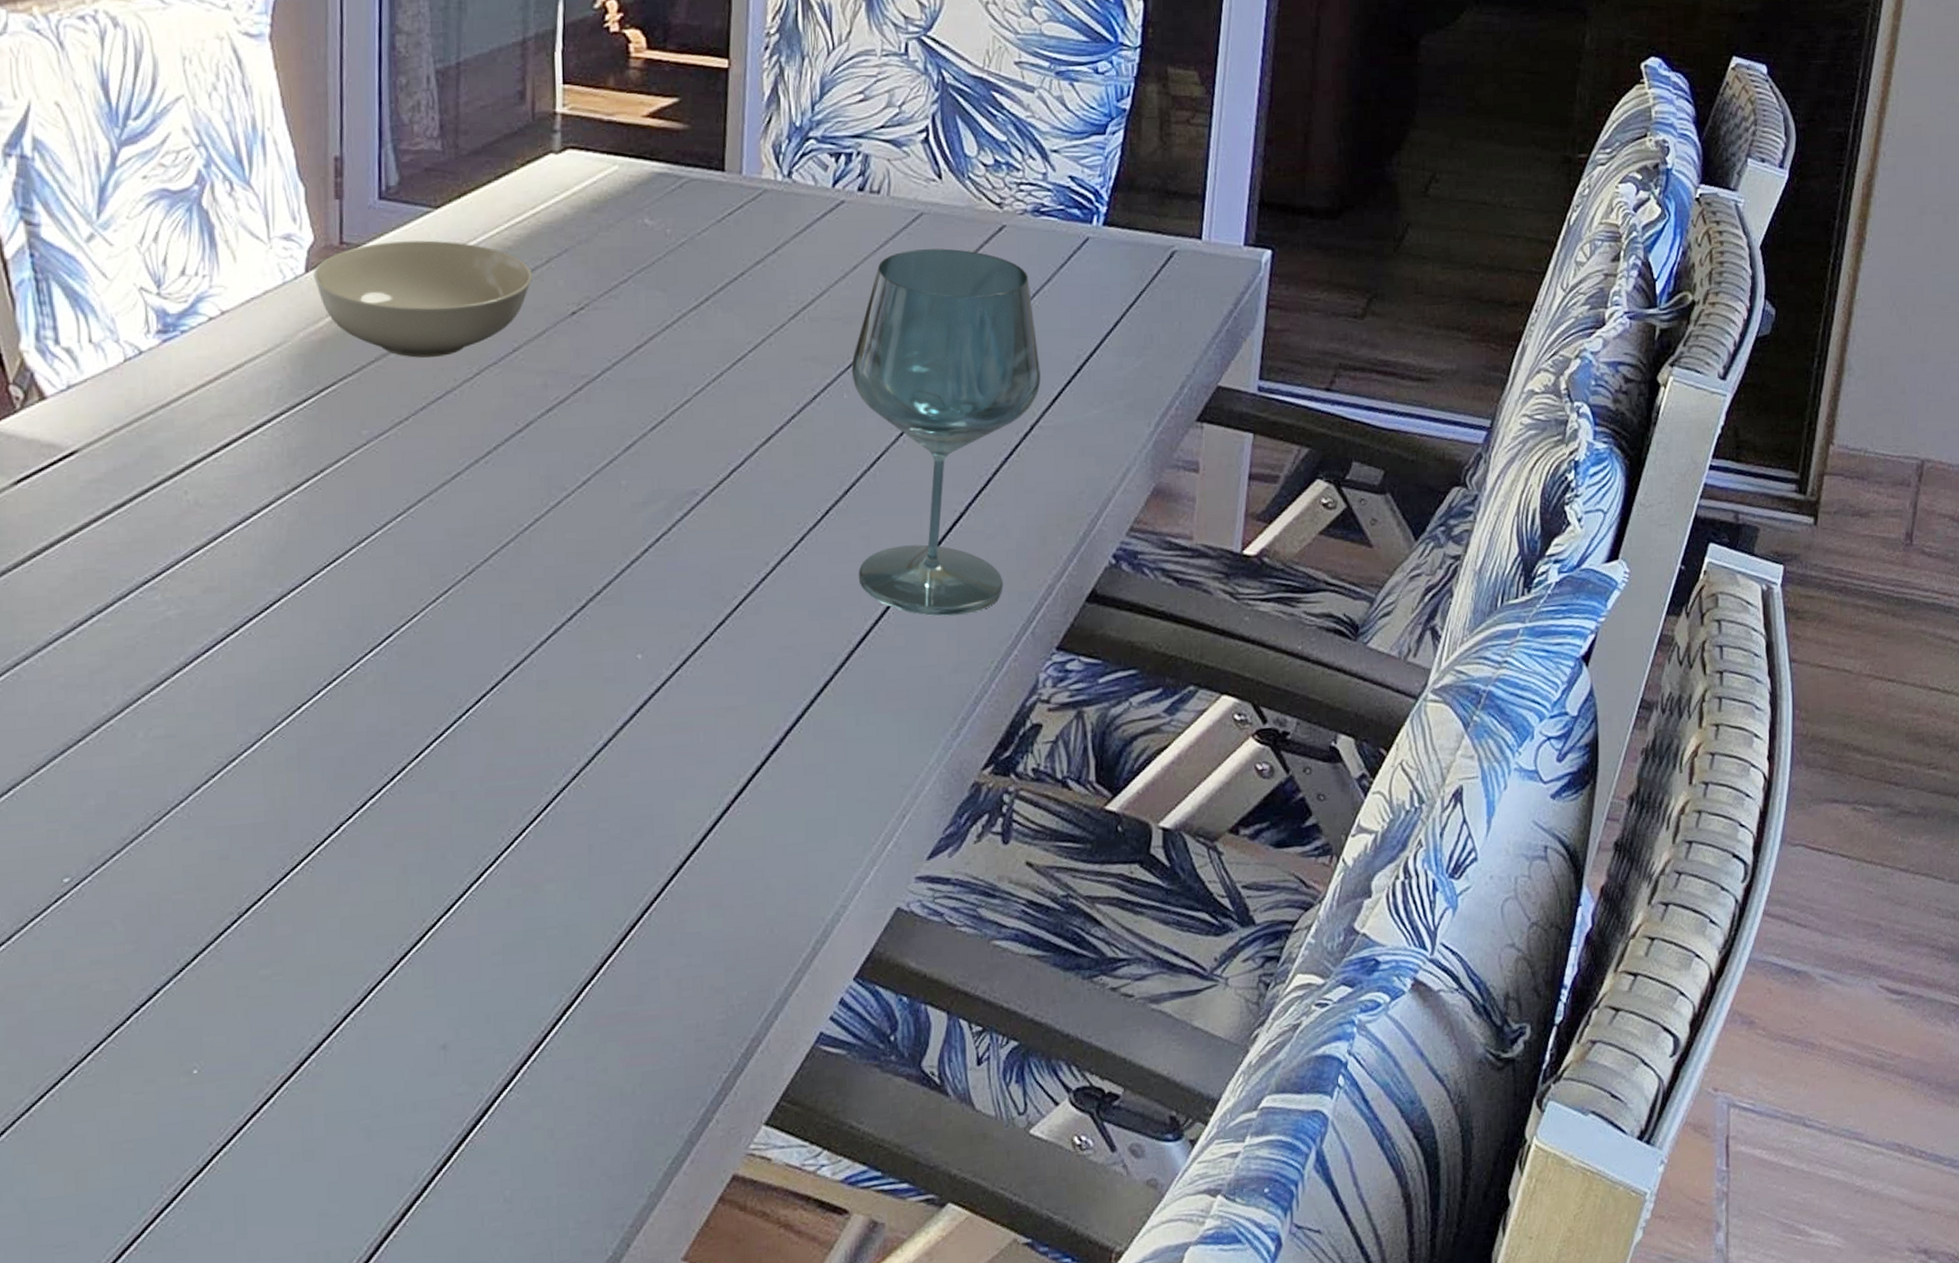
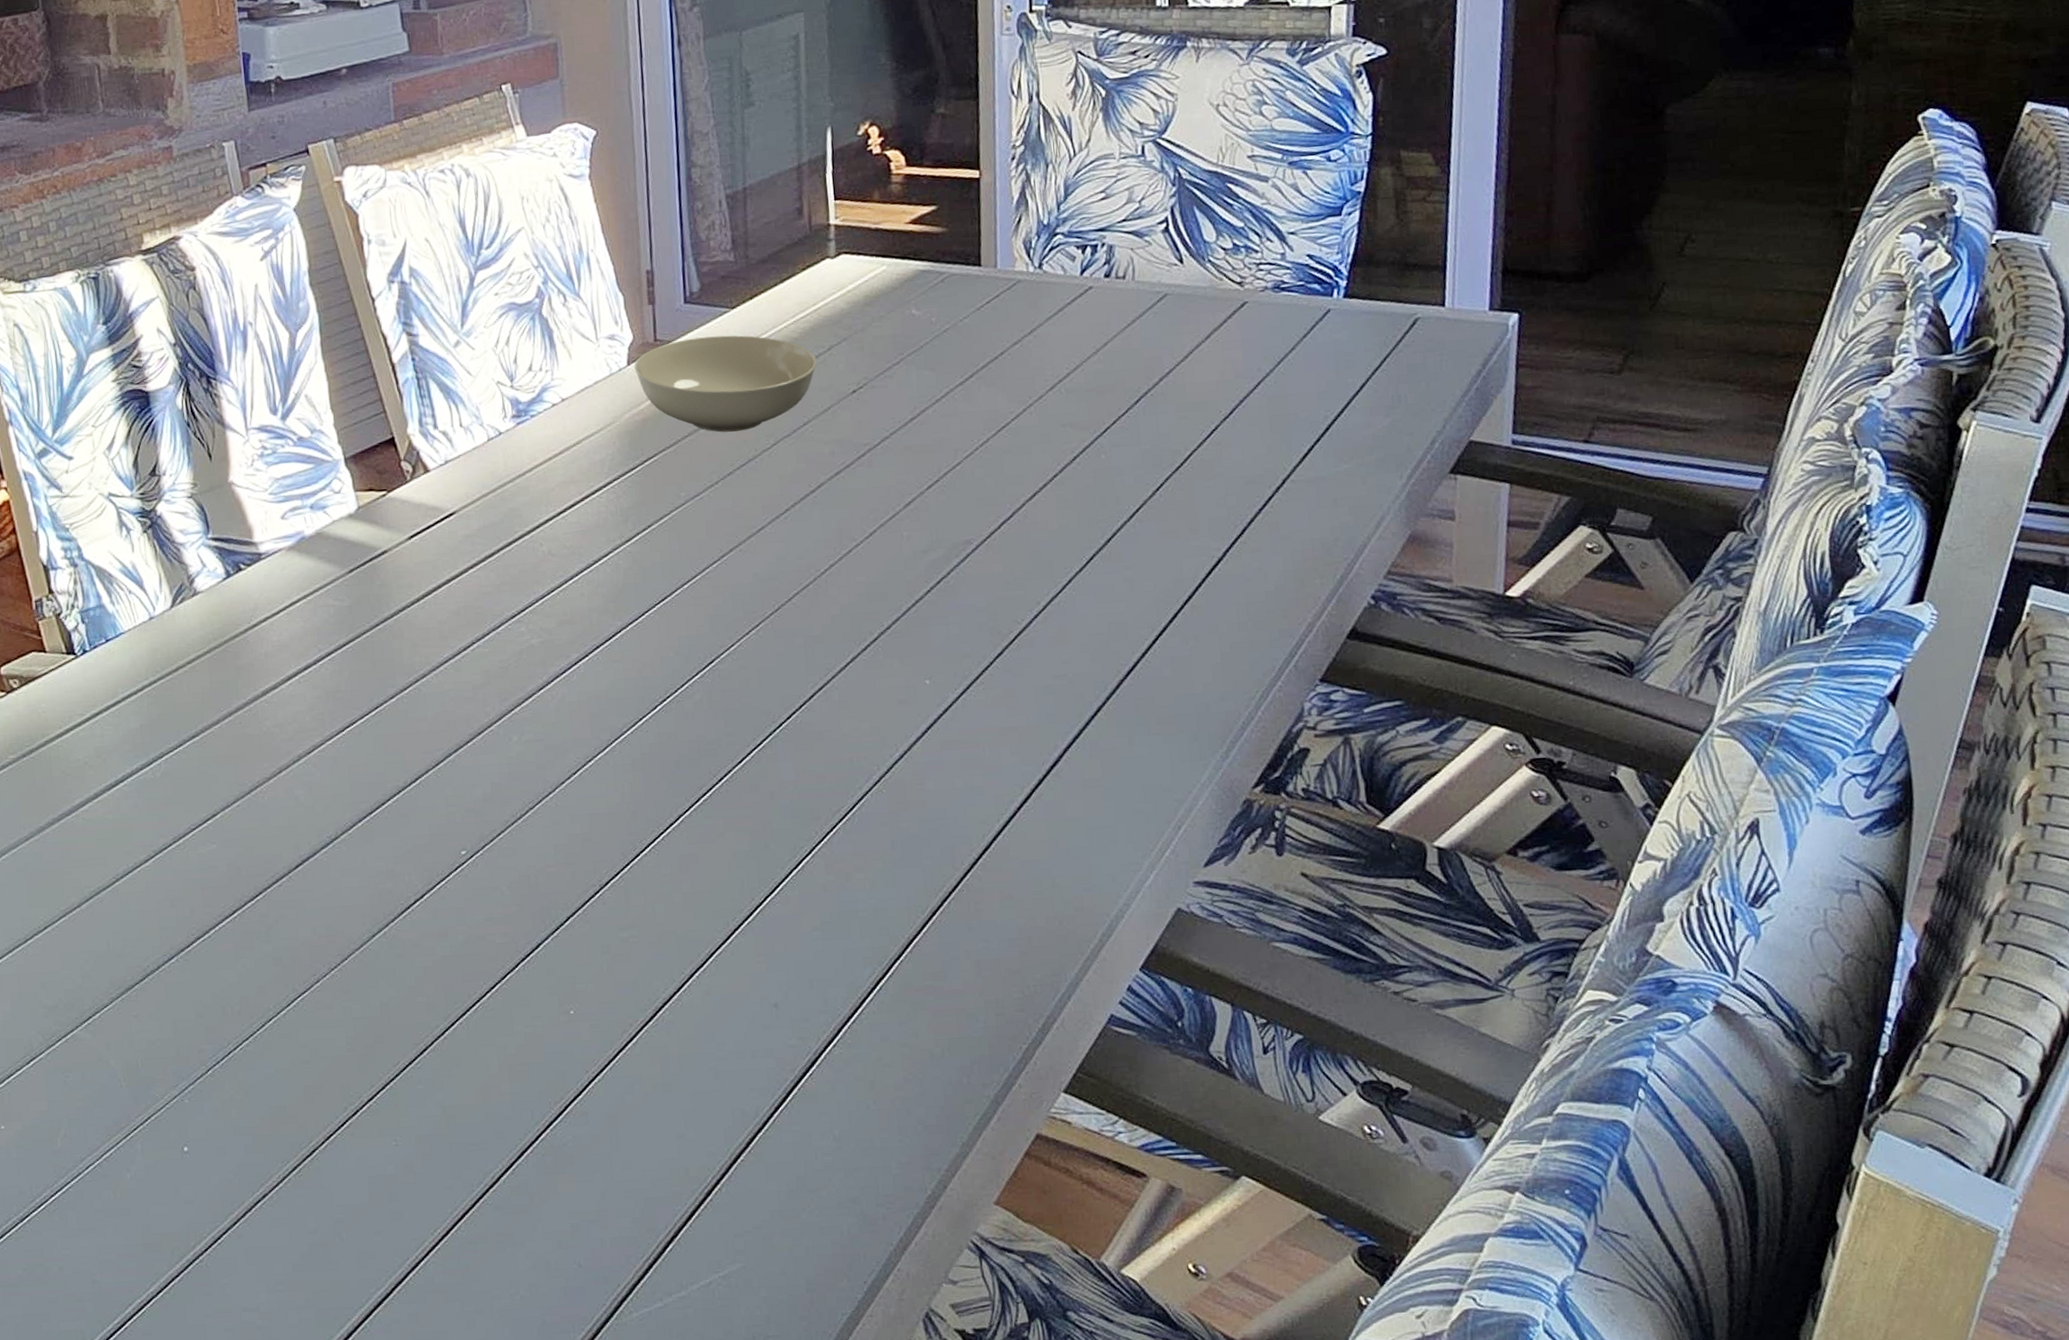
wine glass: present [851,248,1041,617] -> none [1107,324,1290,651]

